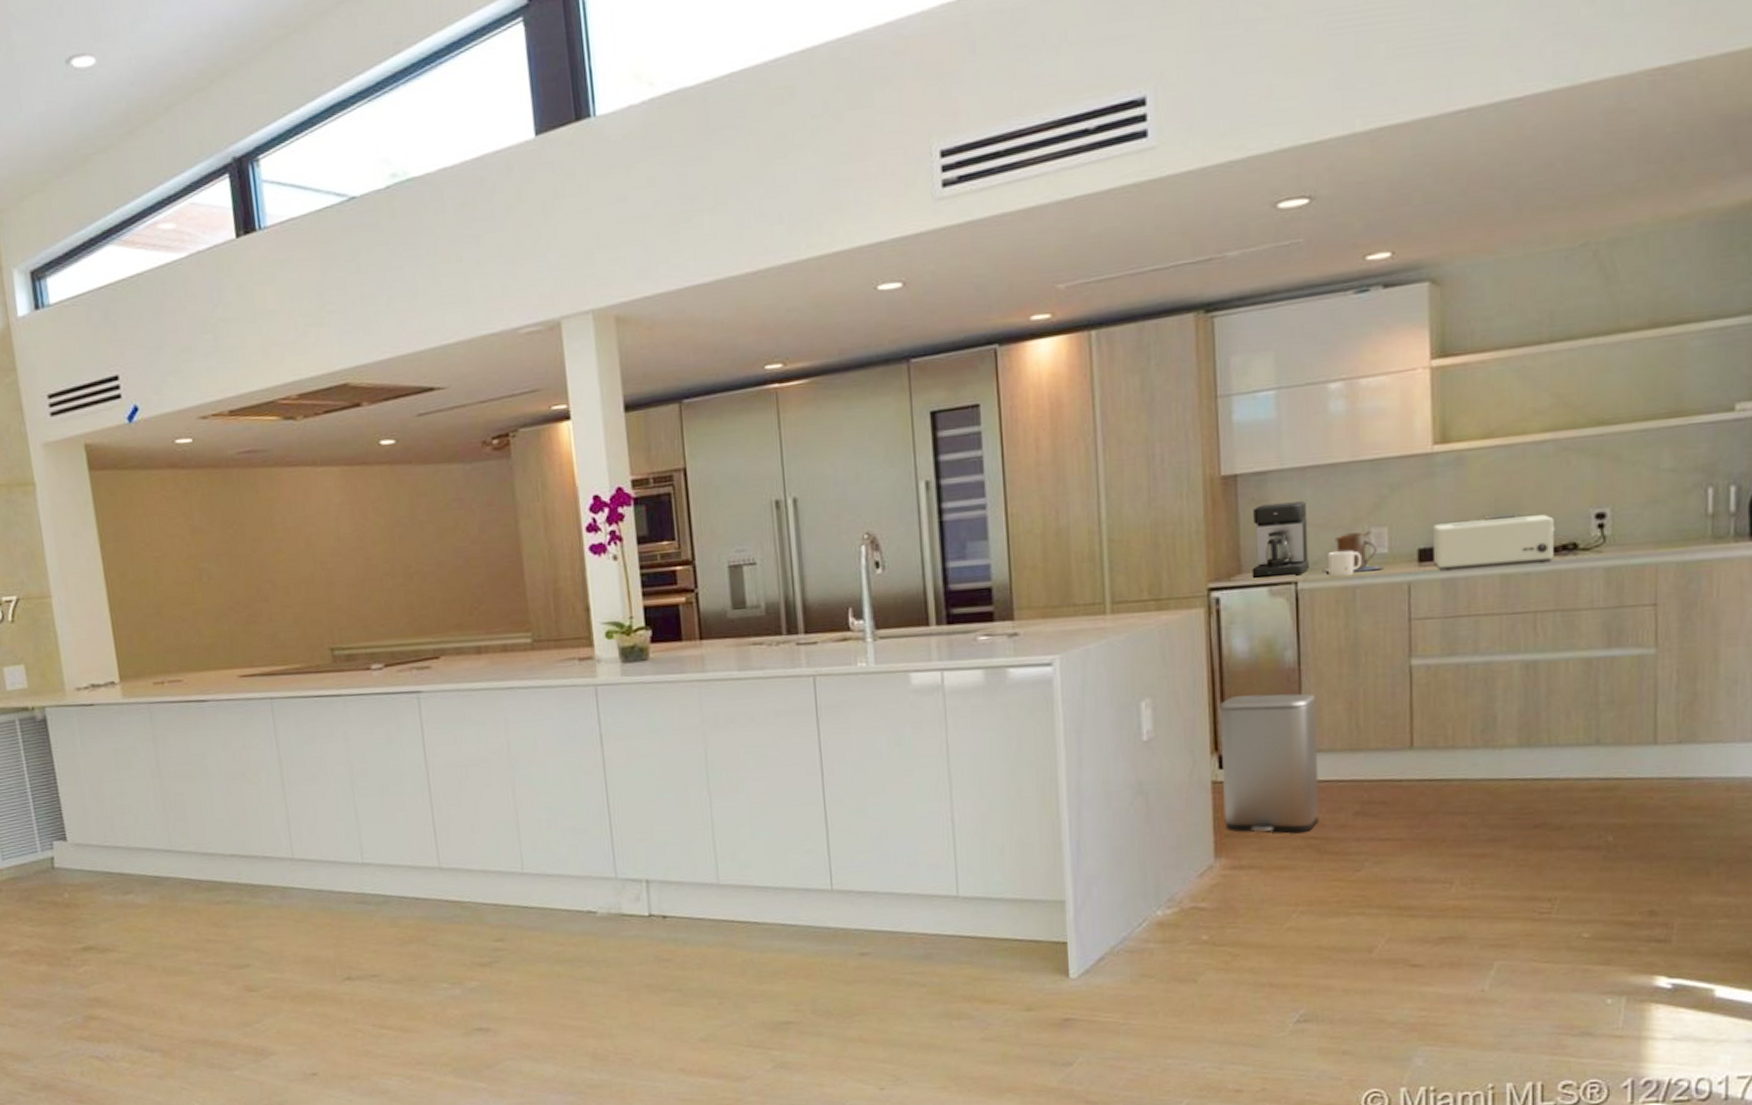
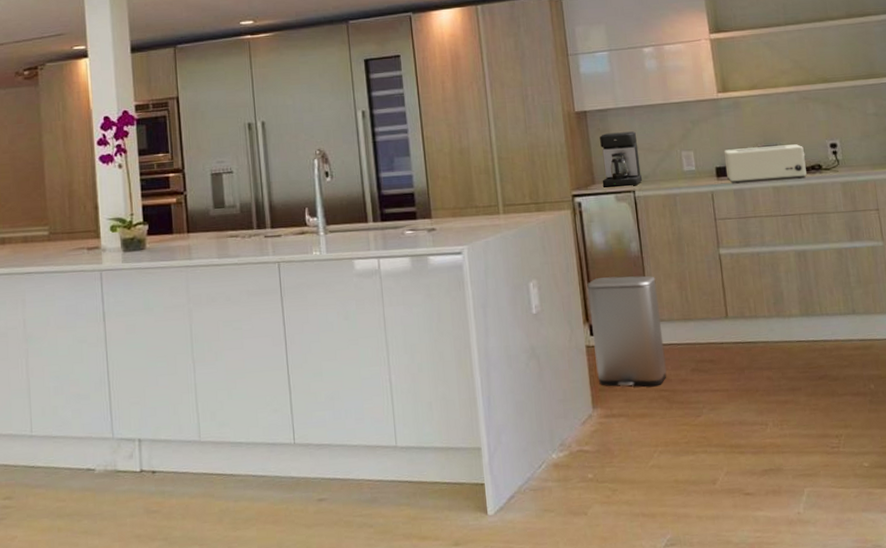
ceramic jug: present [1322,530,1384,573] -> none [651,153,694,185]
mug: present [1326,550,1363,579] -> none [653,167,679,189]

